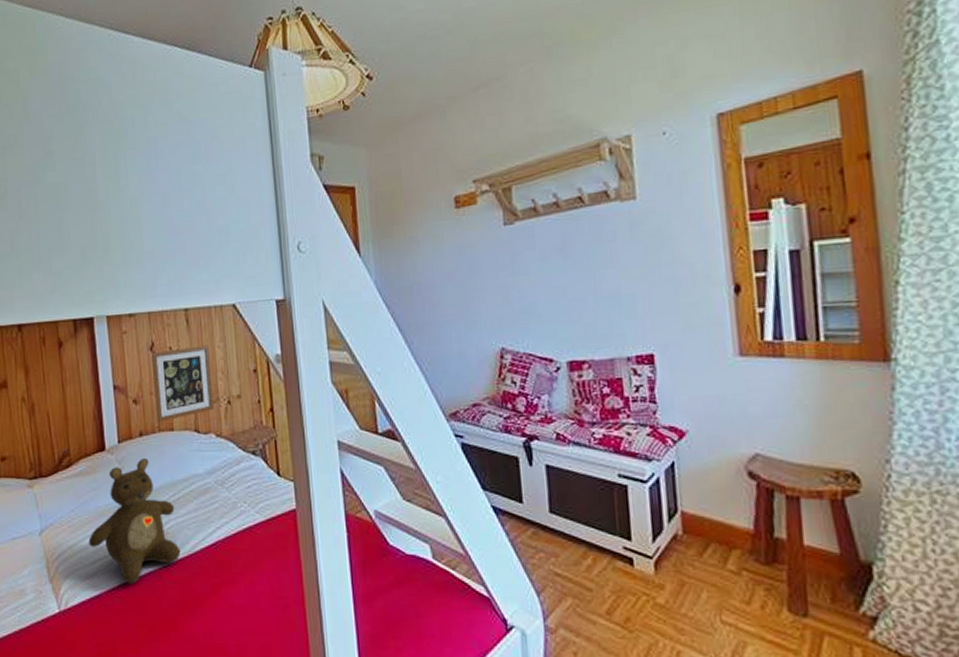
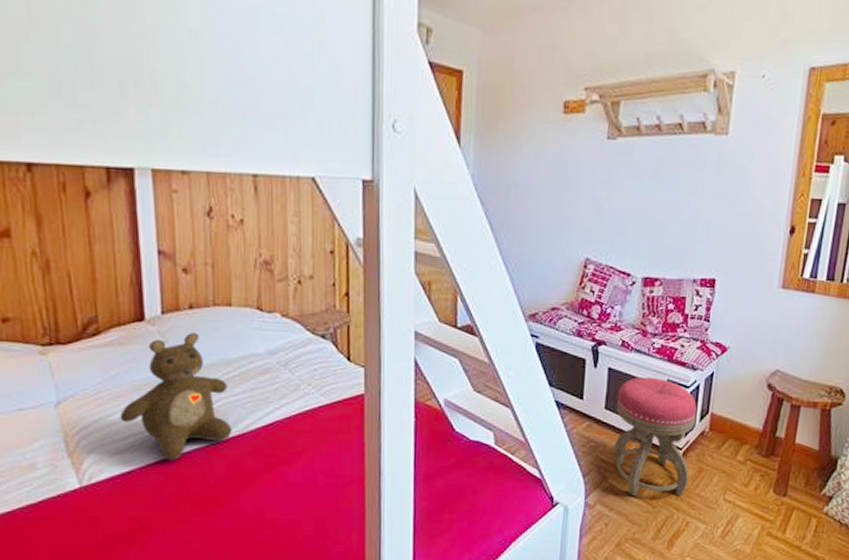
picture frame: present [152,345,214,422] -> none [209,217,282,296]
stool: none [561,472,669,619] -> present [614,377,698,497]

